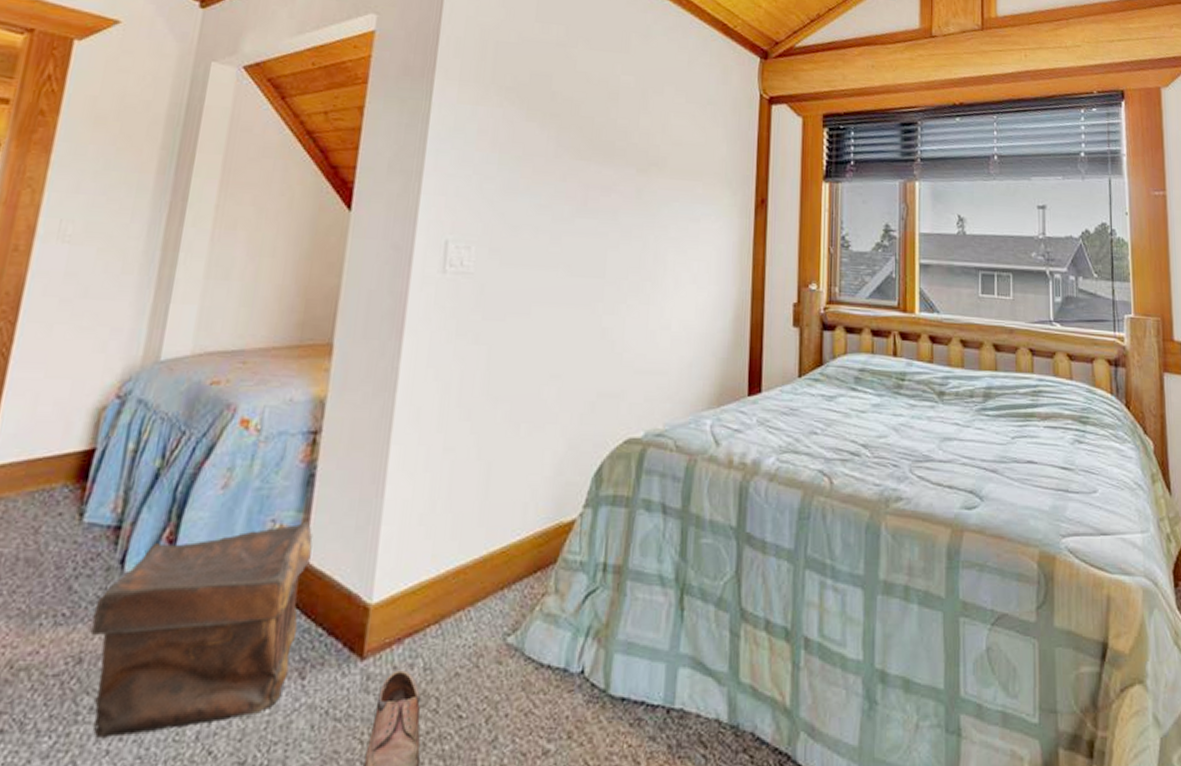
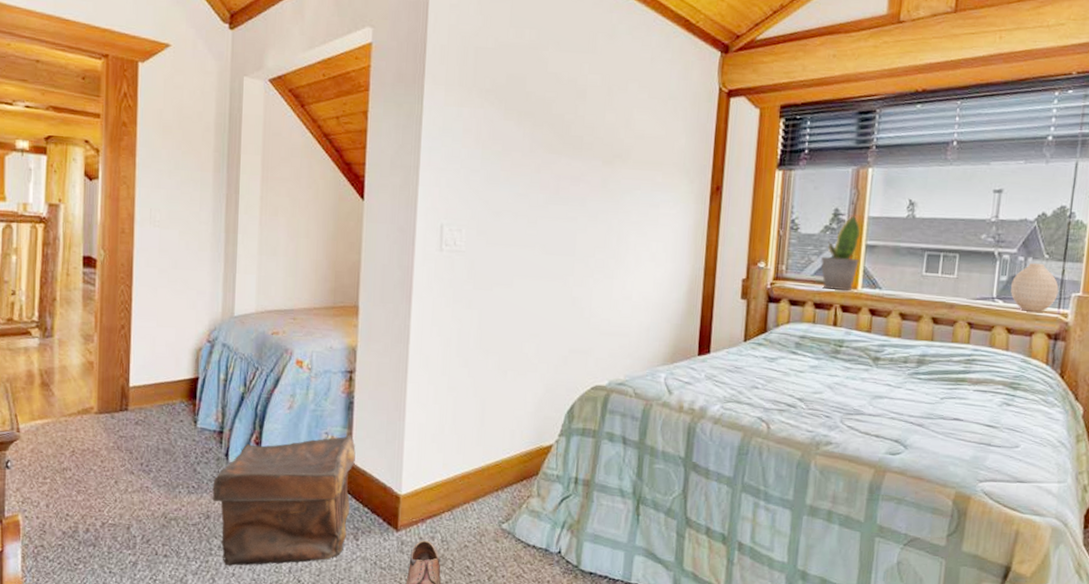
potted plant: none [874,231,914,315] -> present [820,215,861,290]
vase: none [1066,283,1112,336] -> present [1011,263,1059,312]

